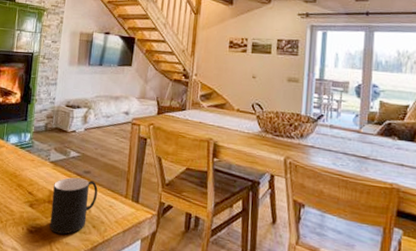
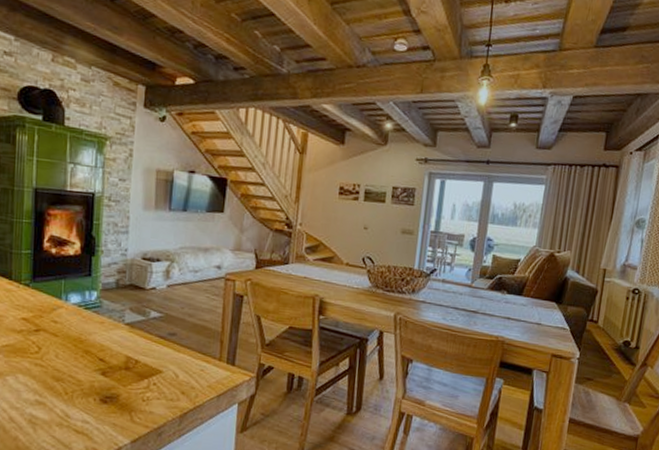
cup: present [49,177,98,235] -> none [128,340,186,403]

